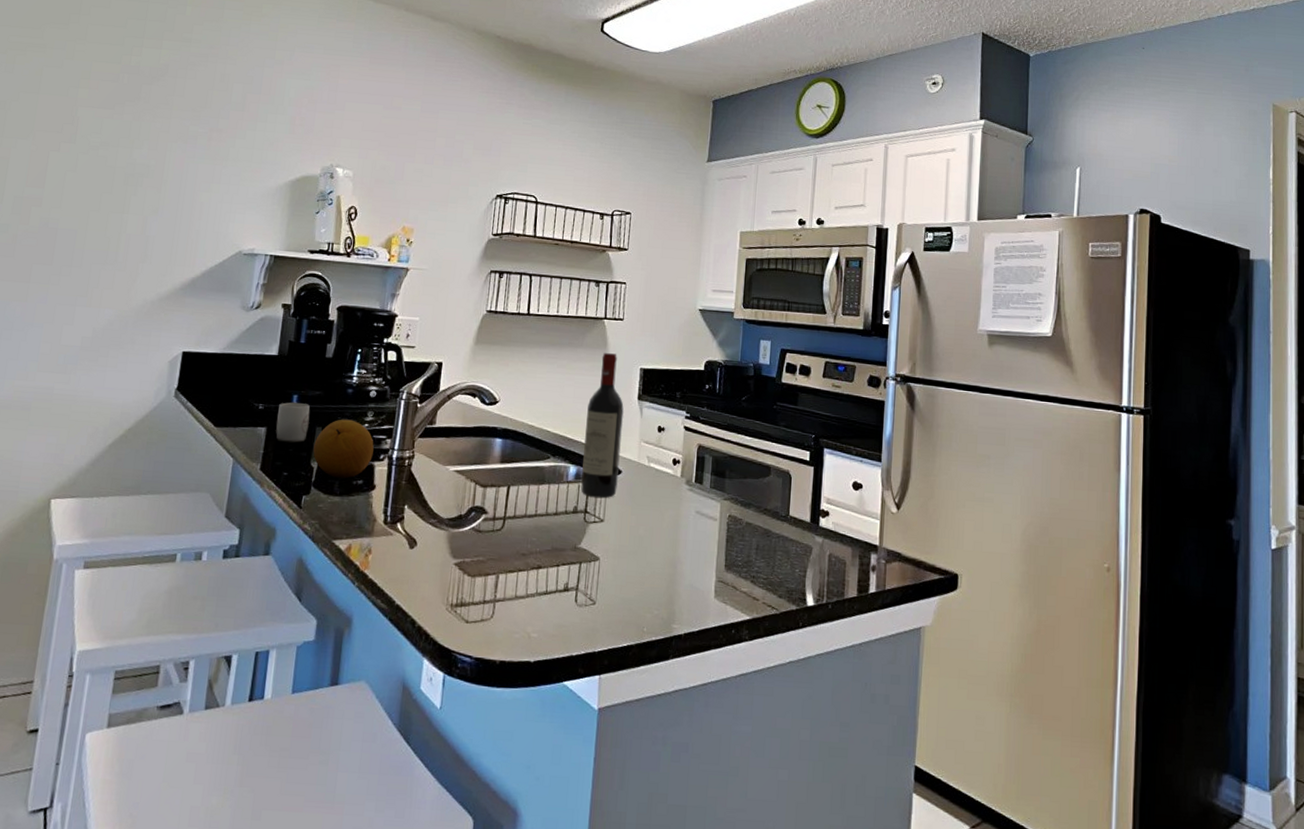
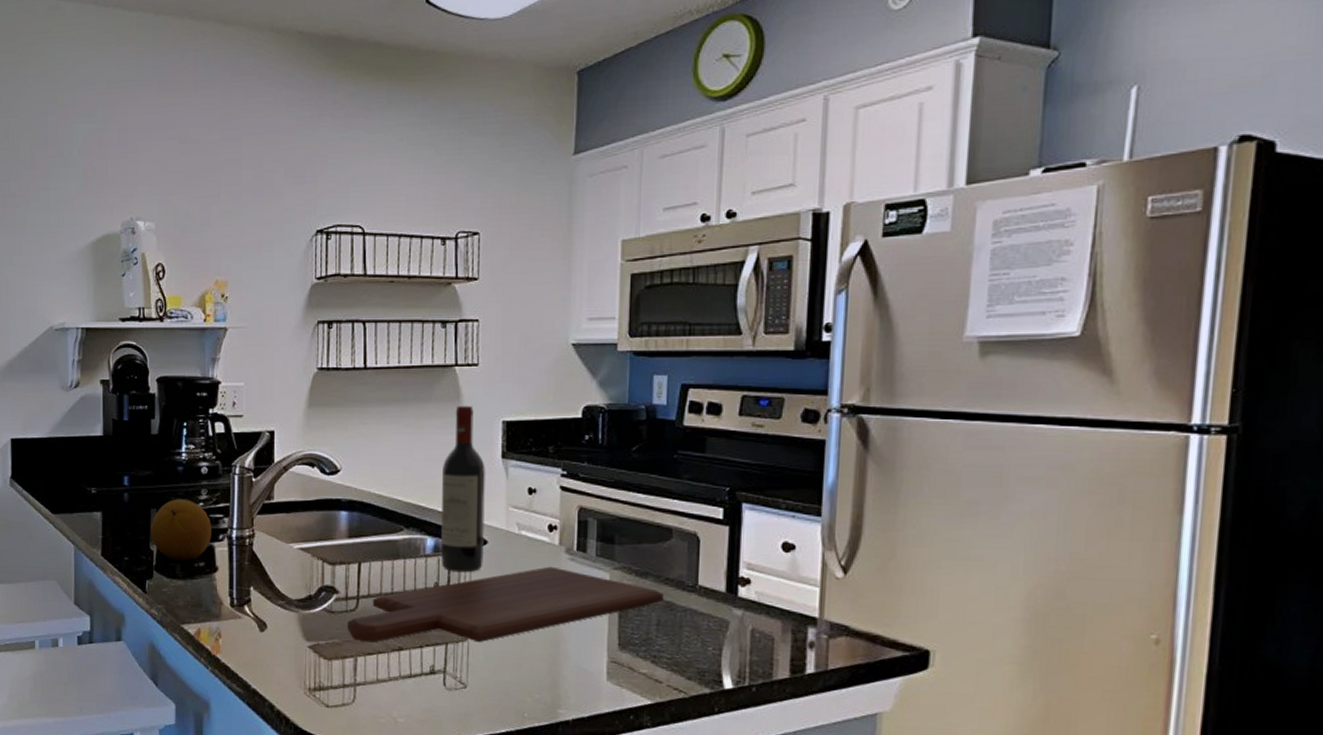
mug: present [275,402,310,444] -> none [110,485,143,527]
cutting board: none [492,495,763,563] -> present [347,566,664,643]

